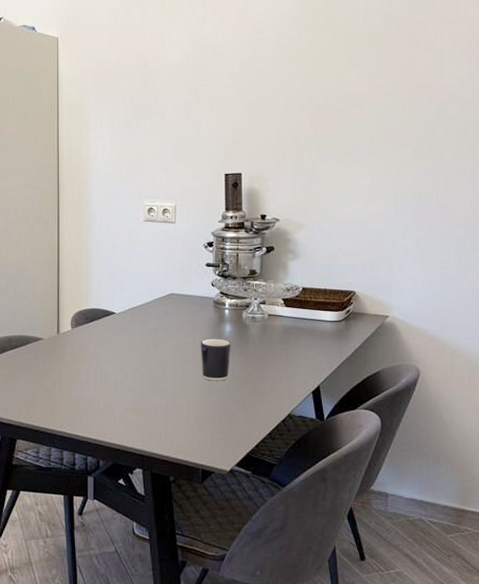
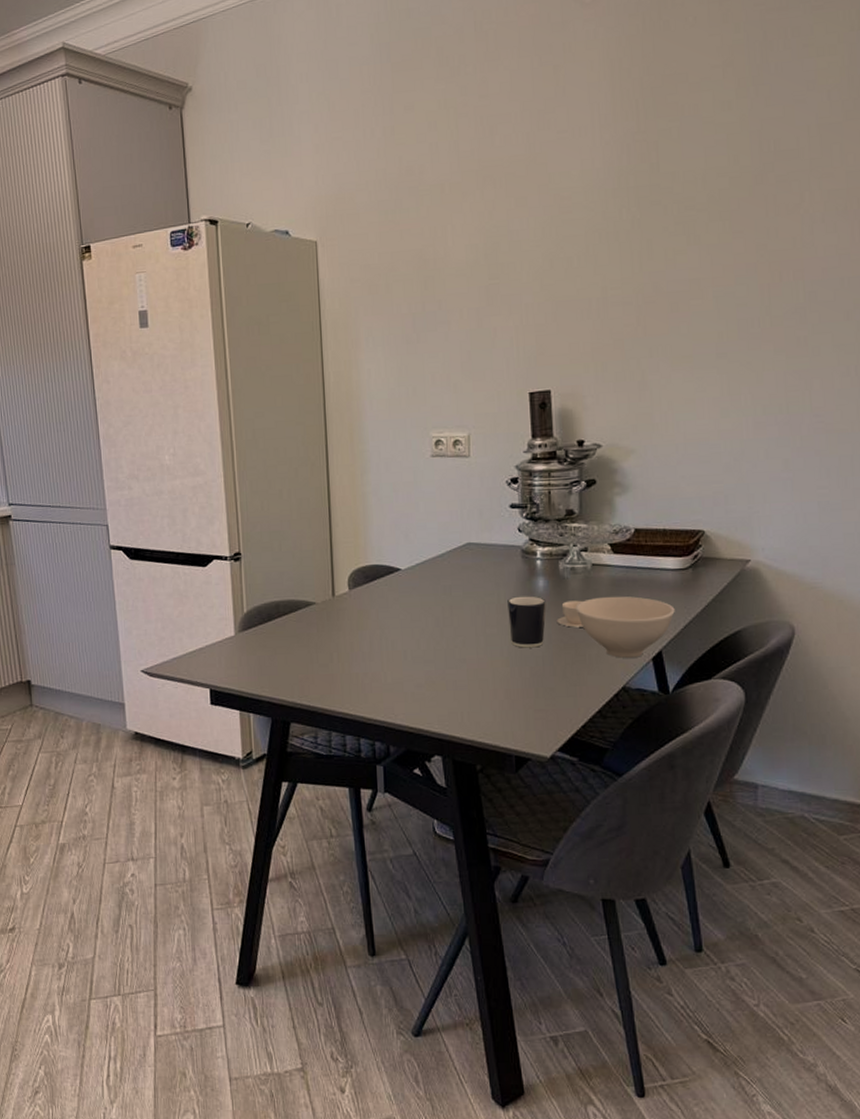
teacup: none [239,343,260,365] -> present [556,600,583,627]
bowl: none [254,341,331,391] -> present [575,596,675,658]

